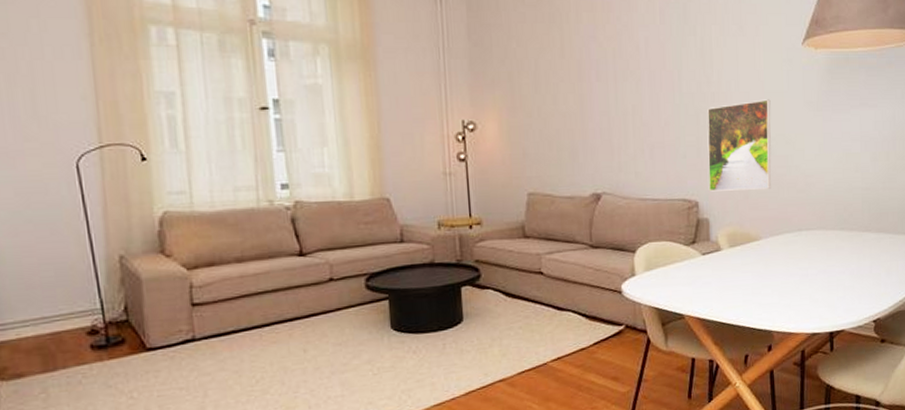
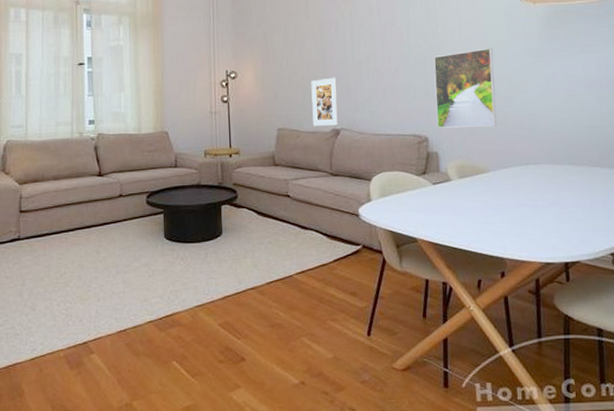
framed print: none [567,131,600,190] -> present [311,77,339,126]

